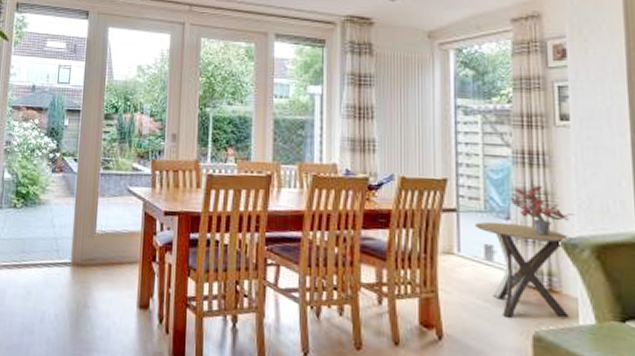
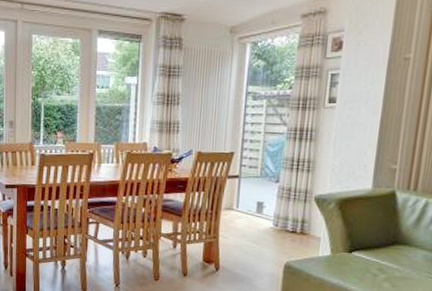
side table: present [474,221,572,318] -> none [251,184,323,253]
potted plant: present [510,176,576,236] -> none [281,148,329,193]

